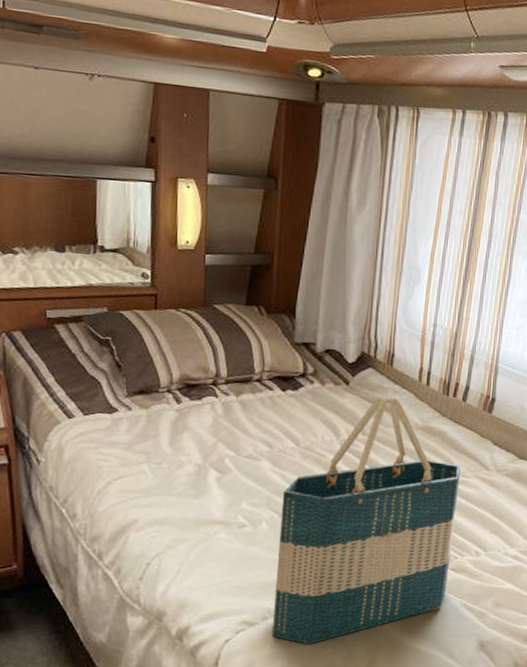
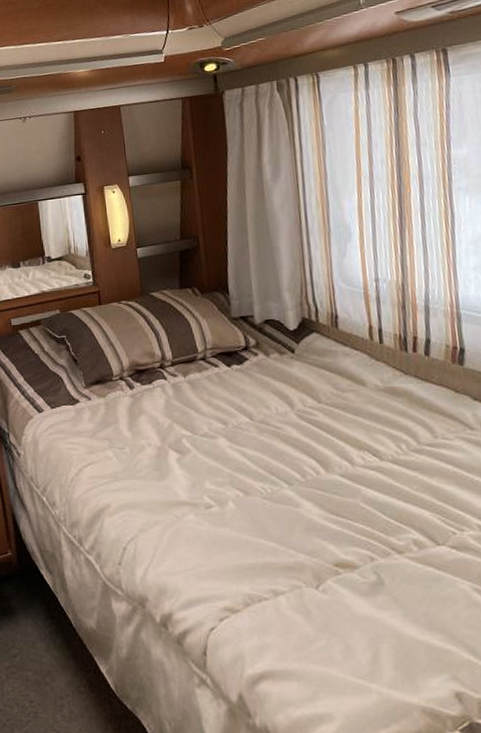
tote bag: present [271,395,461,645] -> none [245,358,451,635]

